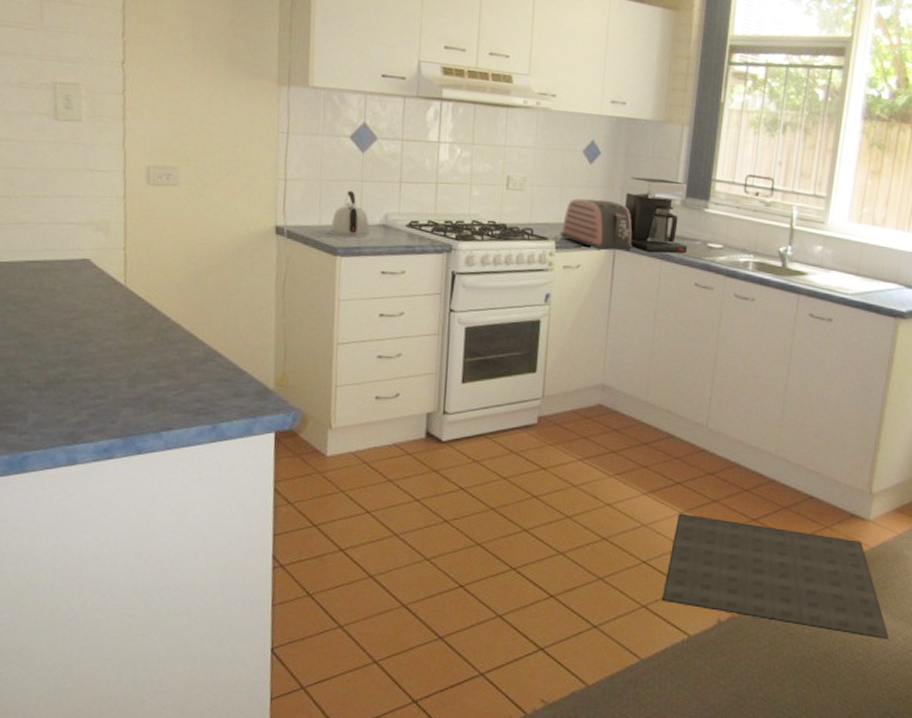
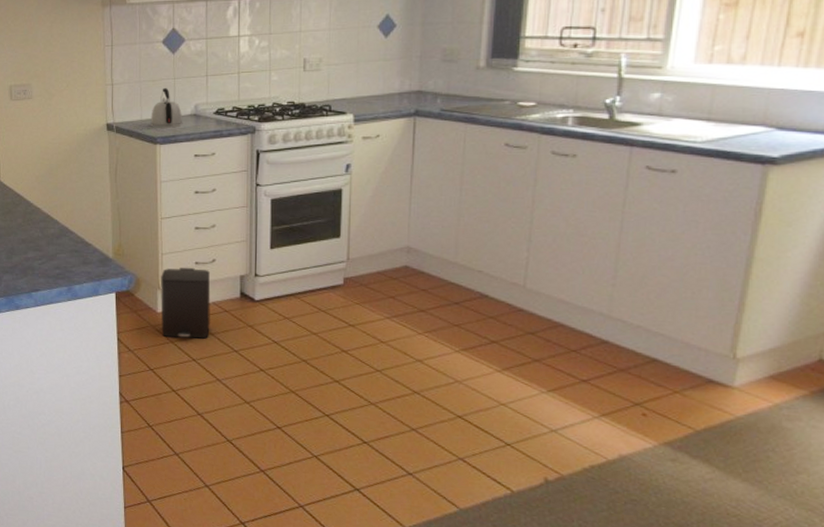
pedal bin: none [330,402,392,487] -> present [160,267,211,339]
toaster: present [559,198,633,252] -> none [357,70,435,120]
coffee maker: present [625,177,688,254] -> none [424,42,496,118]
doormat: present [663,513,889,639] -> none [481,371,764,517]

